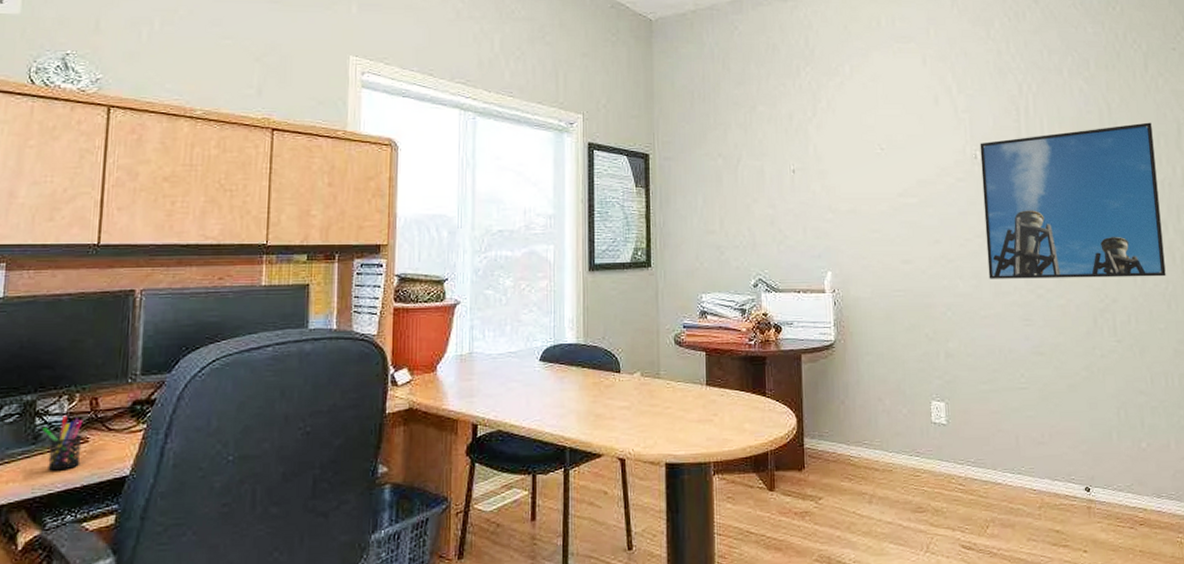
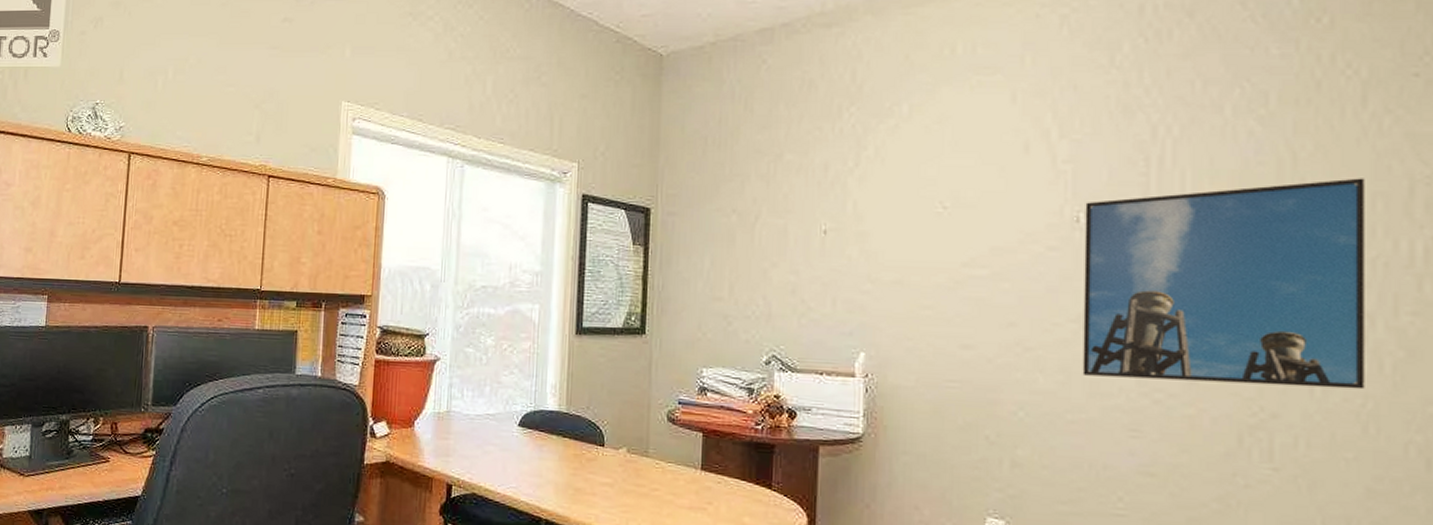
pen holder: present [42,415,83,471] -> none [74,436,106,485]

